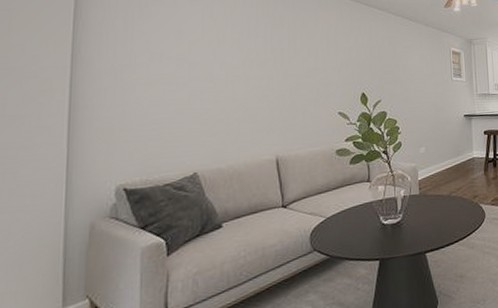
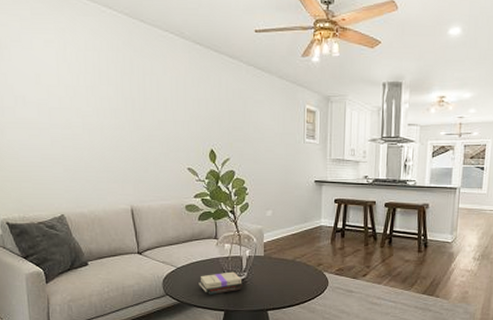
books: none [350,214,400,244] -> present [198,271,244,295]

